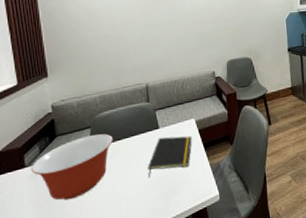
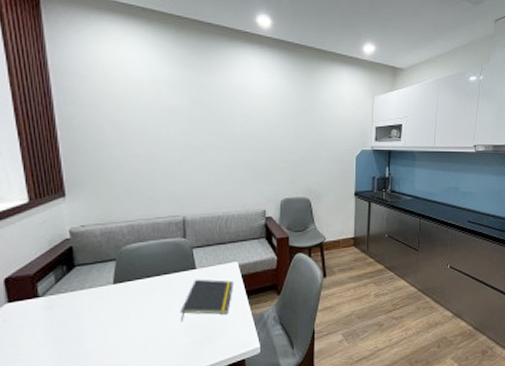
mixing bowl: present [31,134,113,201] -> none [46,269,142,337]

